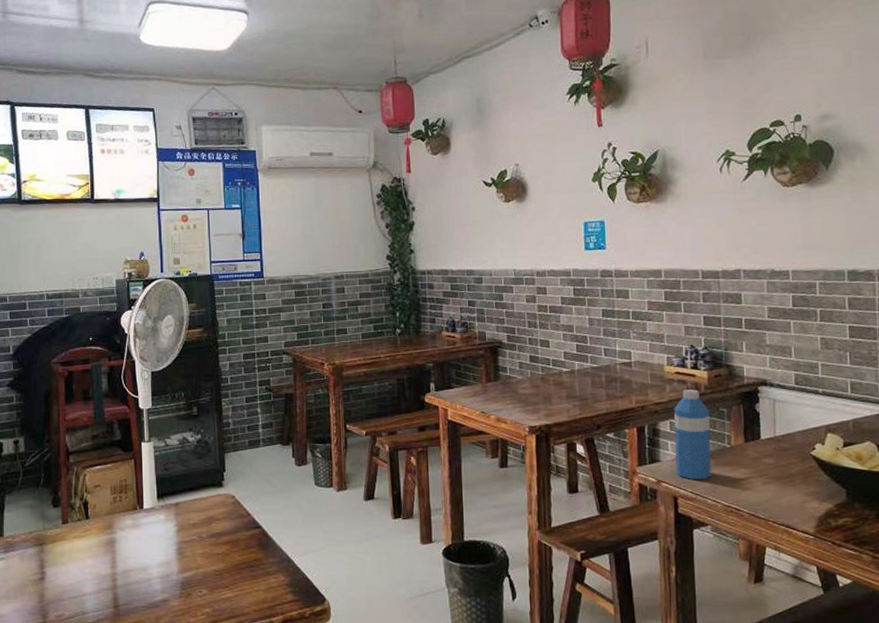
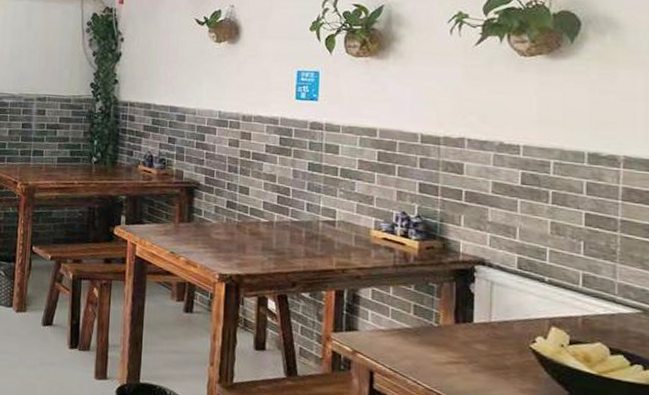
water bottle: present [674,389,712,479] -> none [375,258,417,357]

